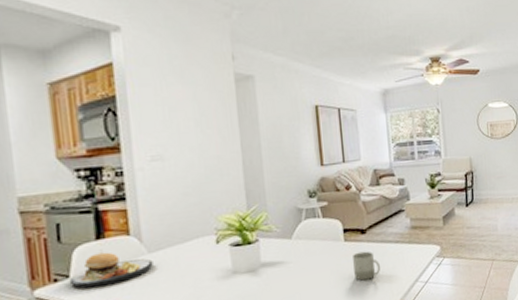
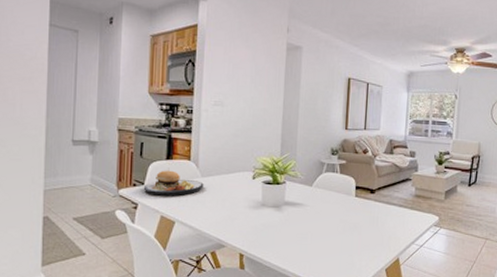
cup: present [353,251,380,281] -> none [359,208,382,233]

